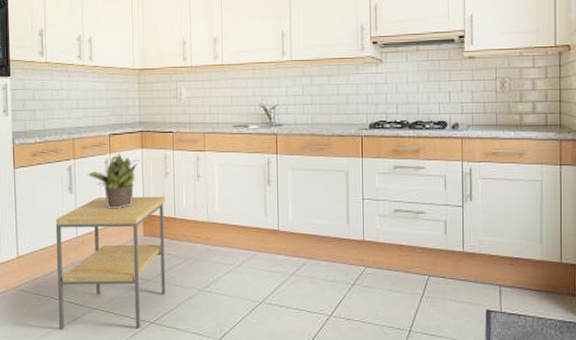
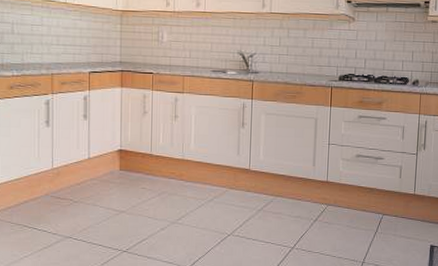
side table: present [55,196,166,330] -> none [31,131,142,257]
potted plant: present [87,154,139,209] -> none [65,91,118,144]

